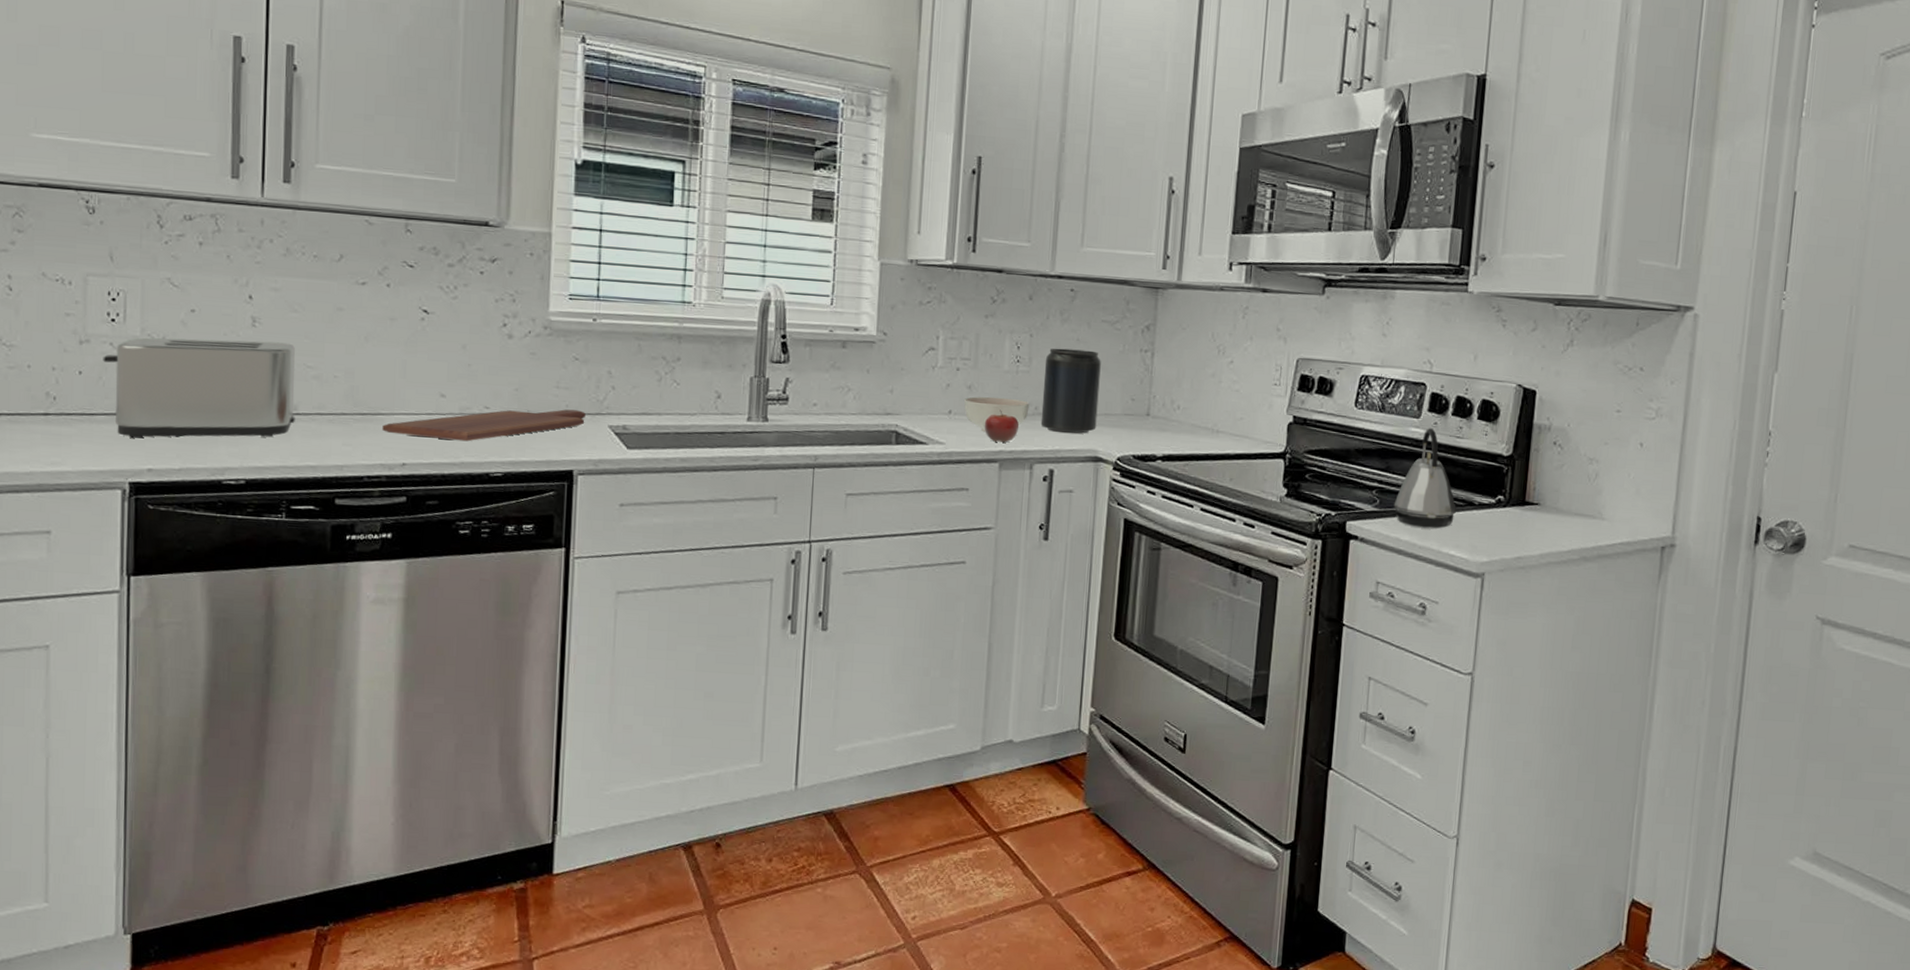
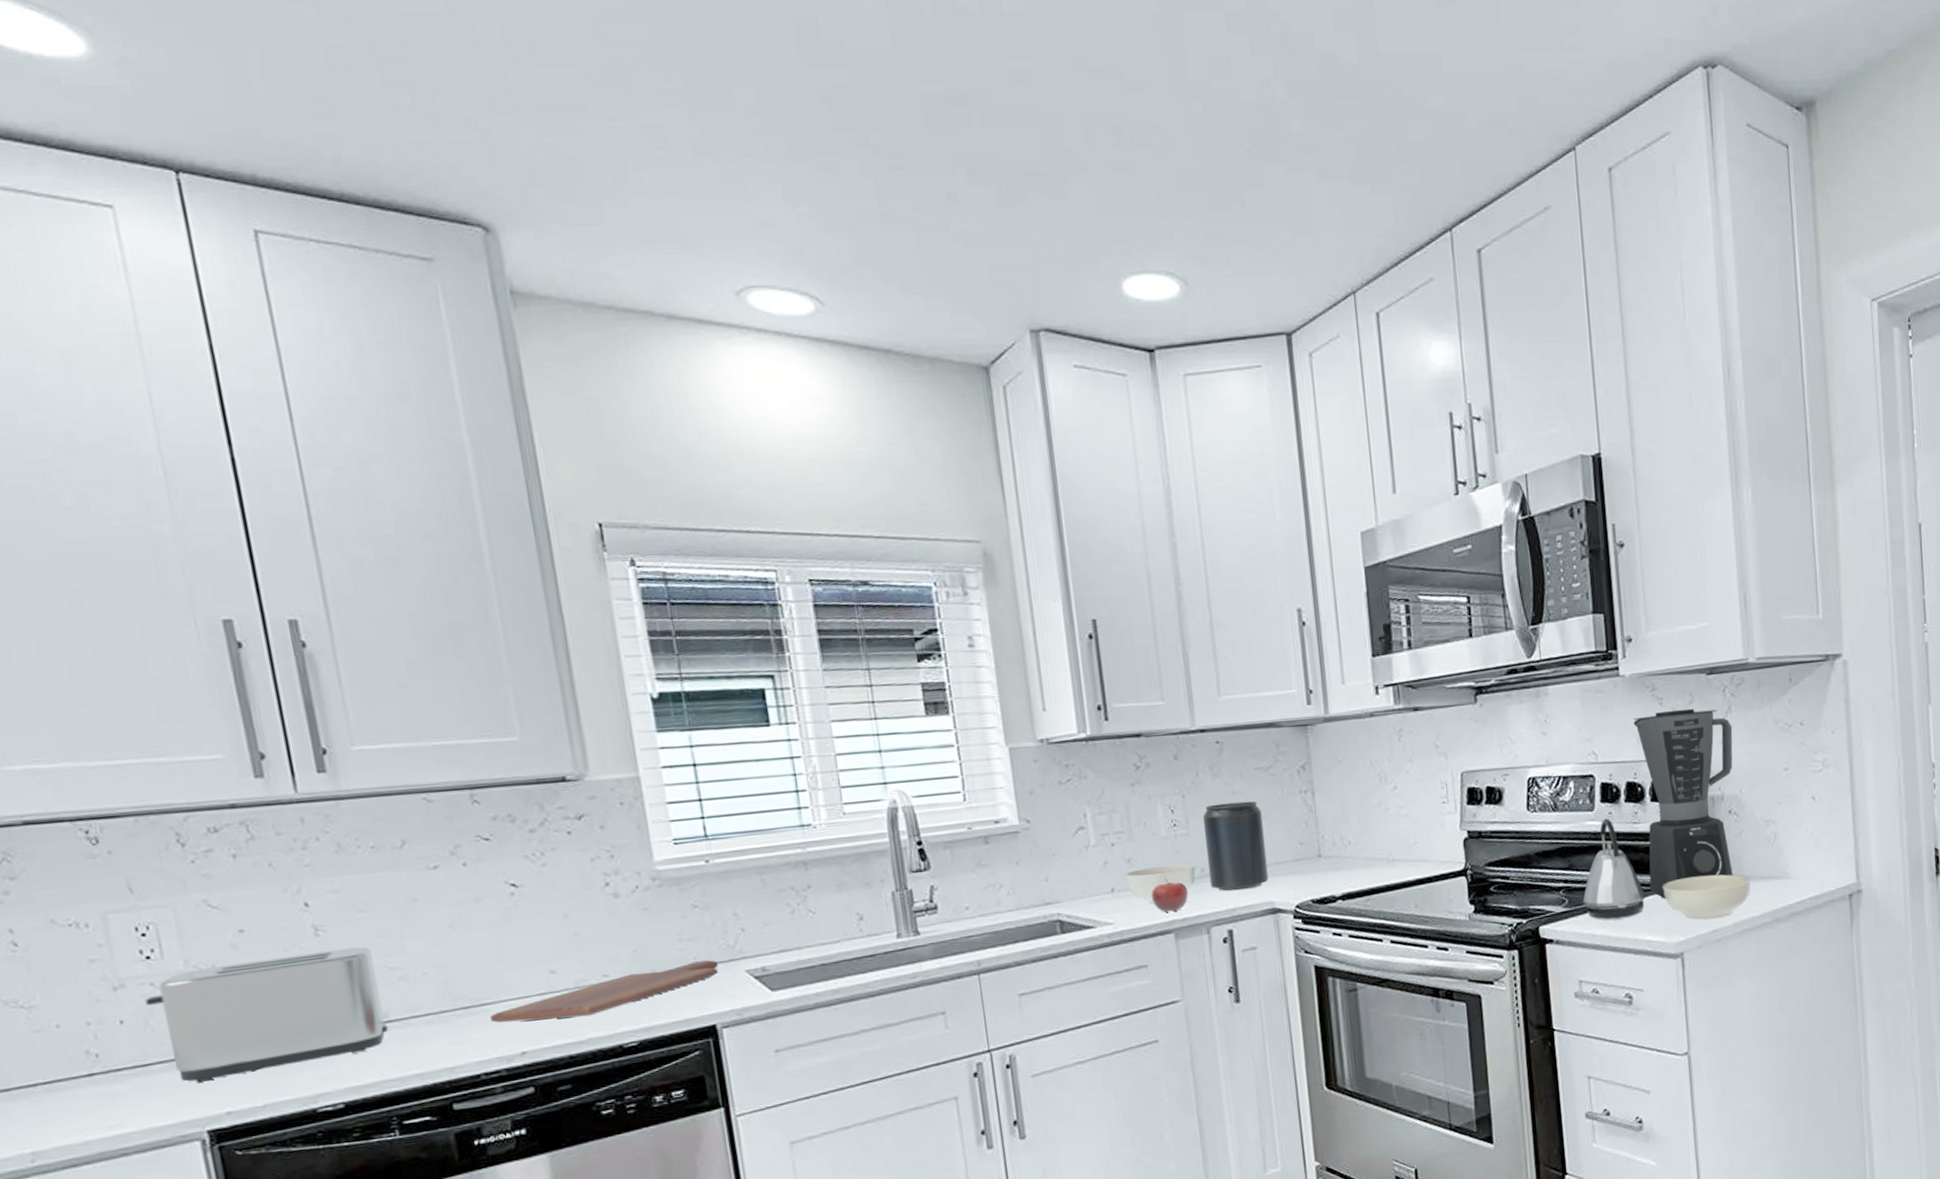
blender: none [1462,333,1572,518] -> present [1633,708,1733,900]
bowl: none [1474,499,1564,546] -> present [1662,874,1751,920]

